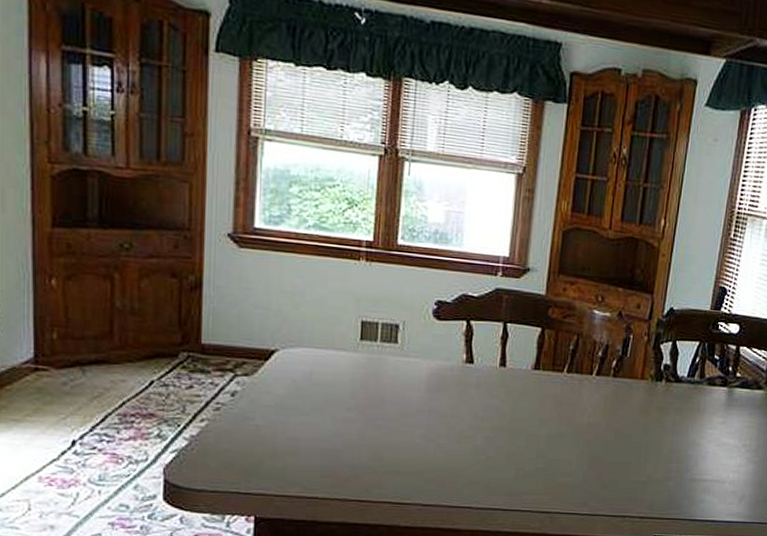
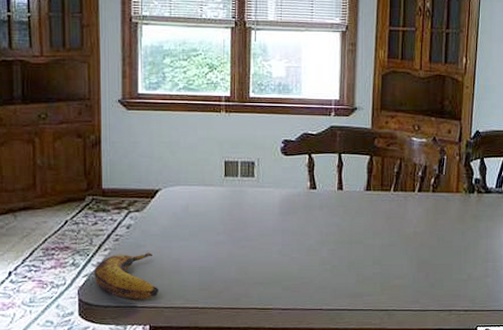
banana: none [186,427,269,486] -> present [94,253,159,301]

